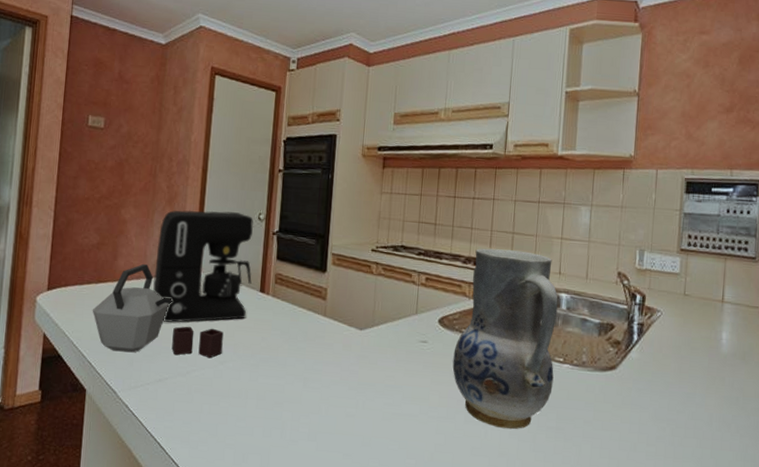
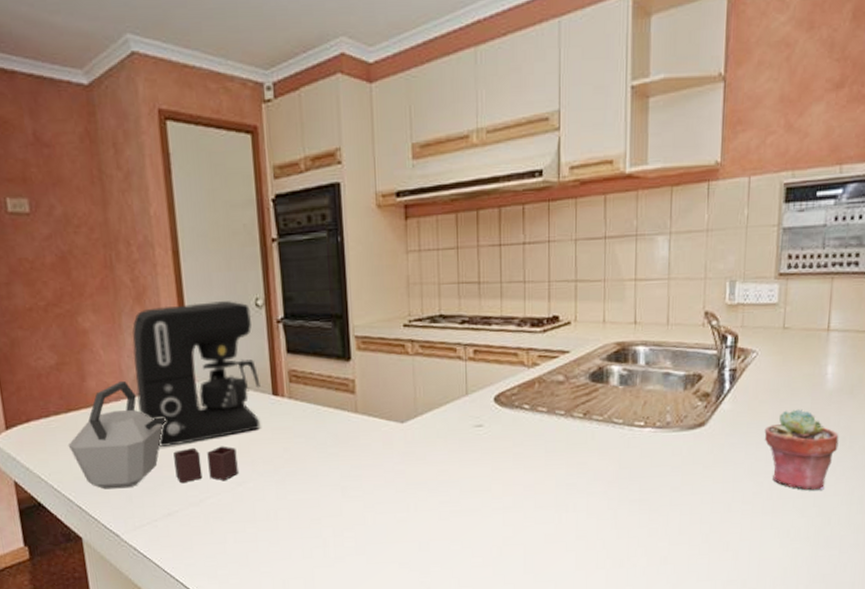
vase: present [452,248,558,430] -> none [515,301,635,510]
potted succulent: none [667,366,733,444] -> present [764,409,839,491]

